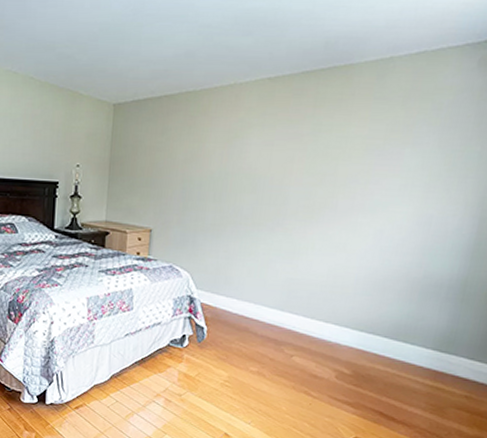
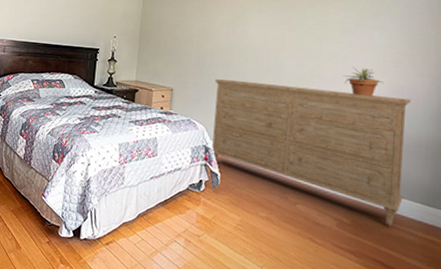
dresser: none [196,215,439,374] -> present [211,79,412,226]
potted plant: none [360,195,409,231] -> present [343,67,384,97]

